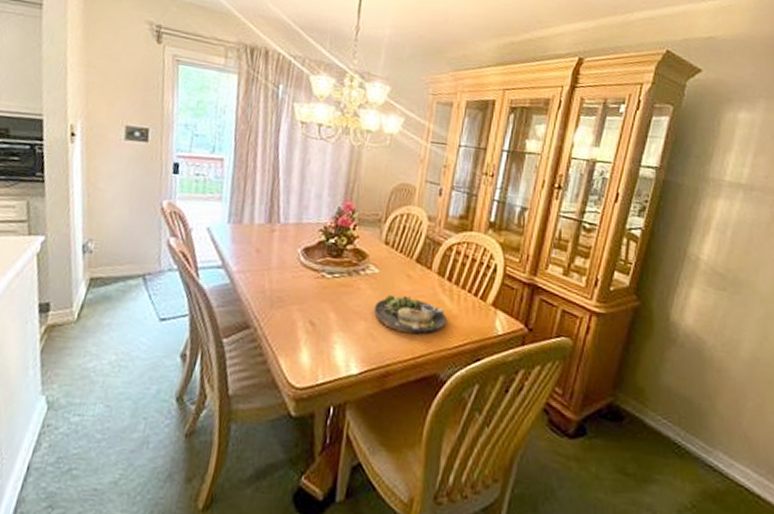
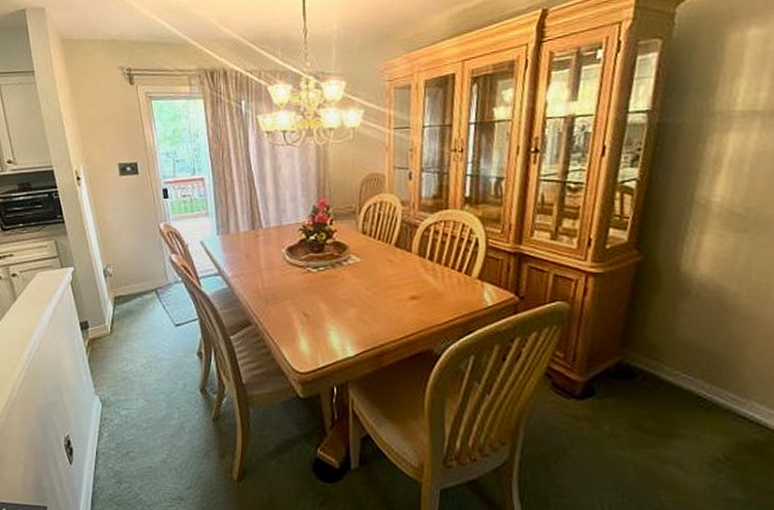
dinner plate: present [374,295,447,335] -> none [362,280,433,315]

